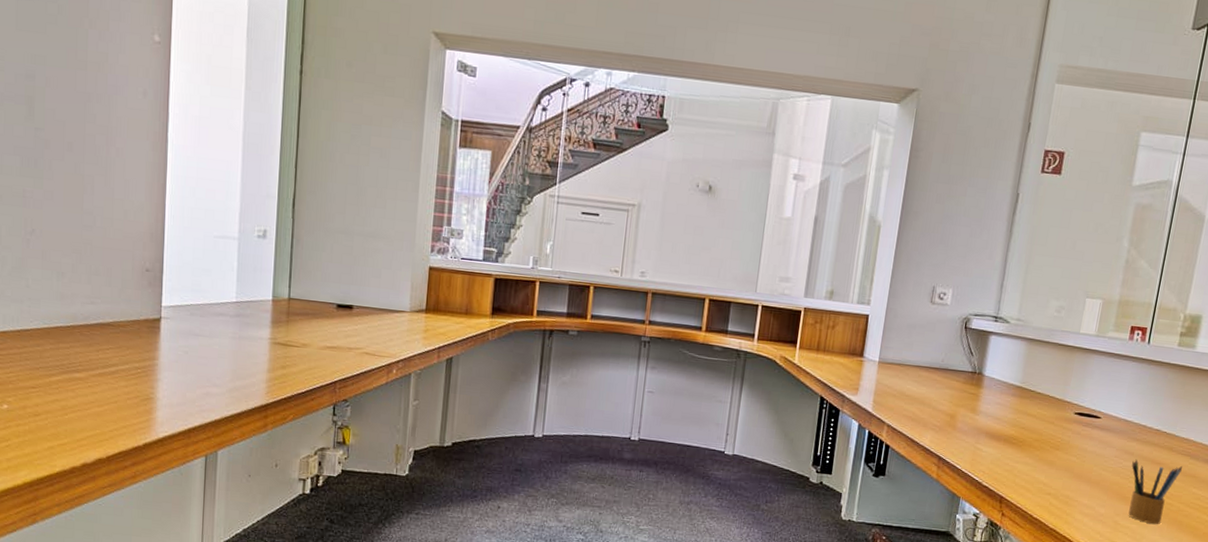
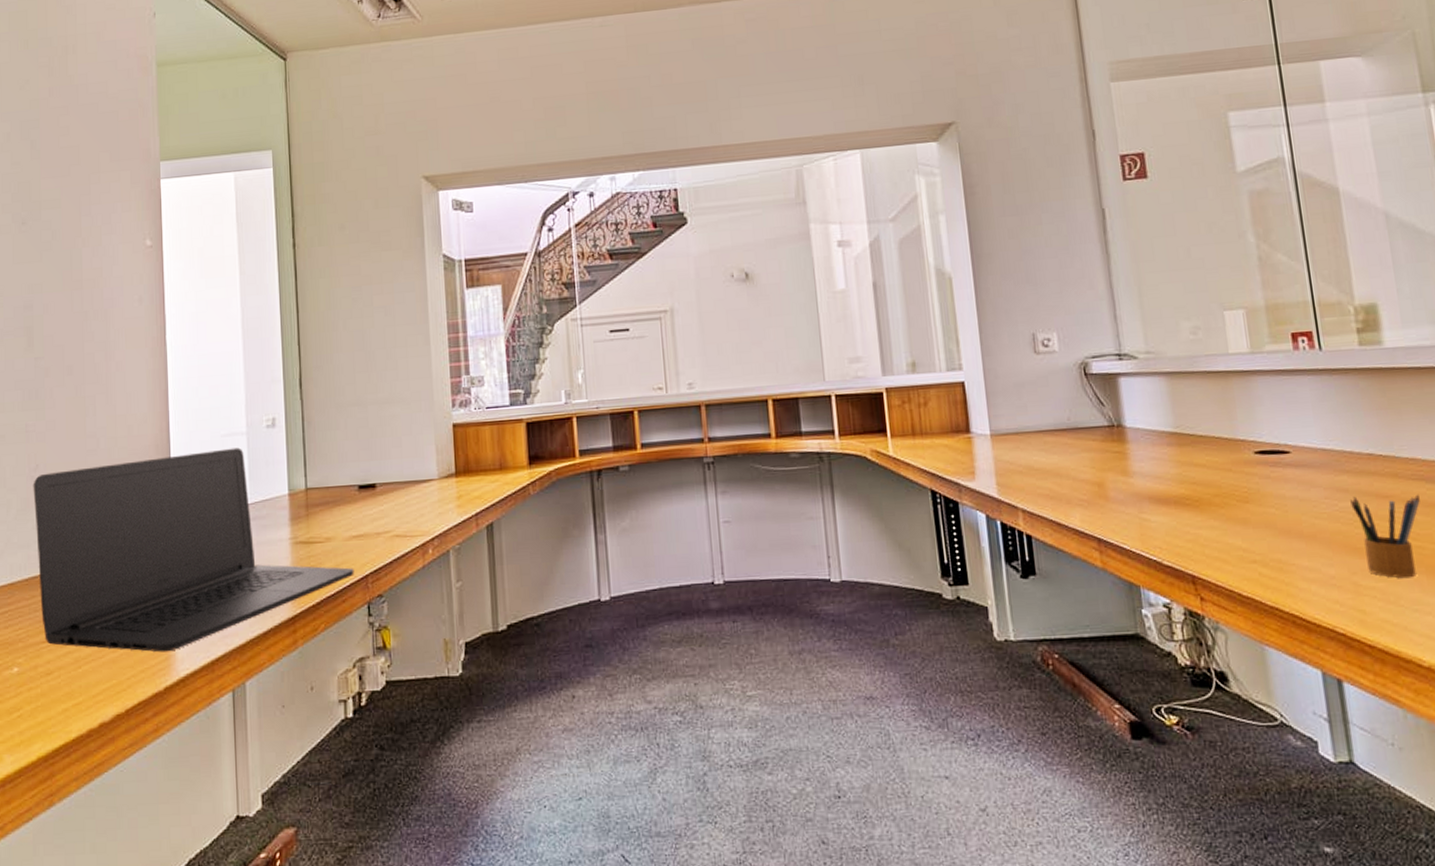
laptop: none [28,238,325,415] -> present [33,447,355,652]

